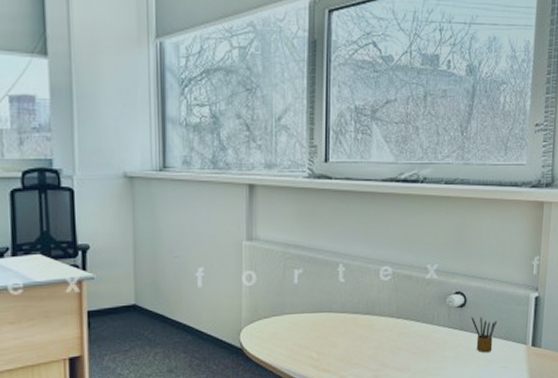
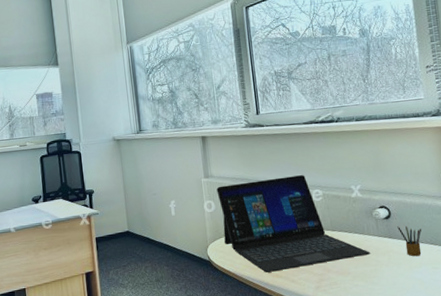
laptop: none [261,247,436,365] -> present [216,175,370,273]

